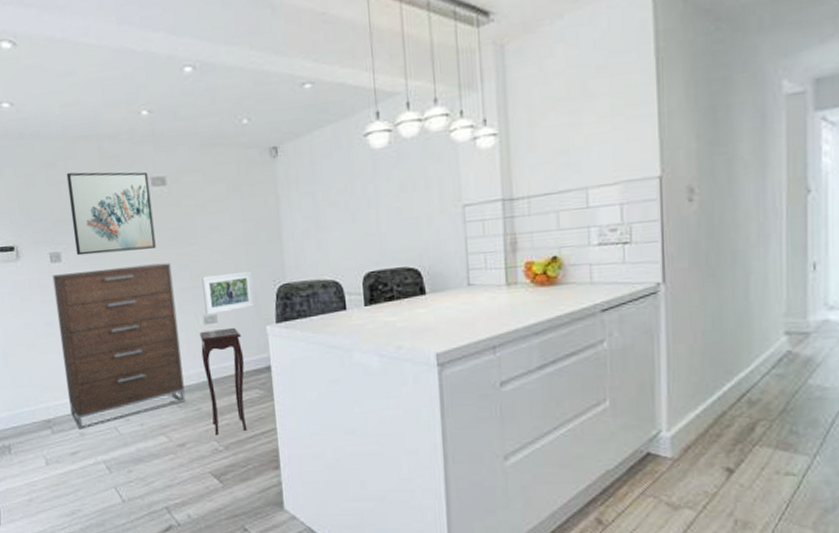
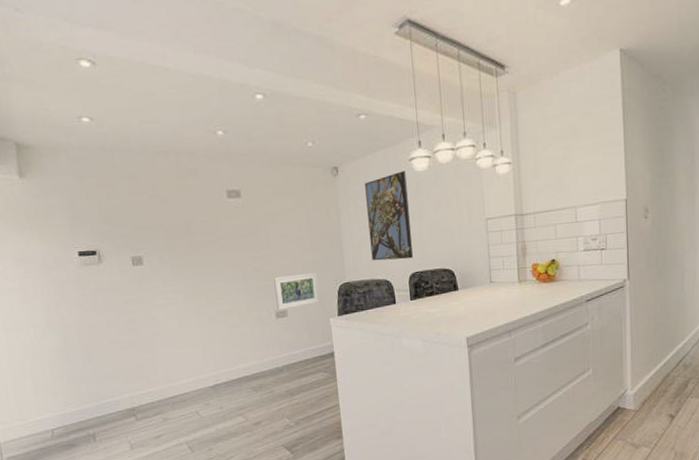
dresser: present [52,262,186,430] -> none [134,265,261,416]
wall art: present [66,172,156,256] -> none [146,183,232,259]
side table: present [199,327,247,436] -> none [272,320,315,414]
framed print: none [309,148,369,258] -> present [365,170,414,261]

